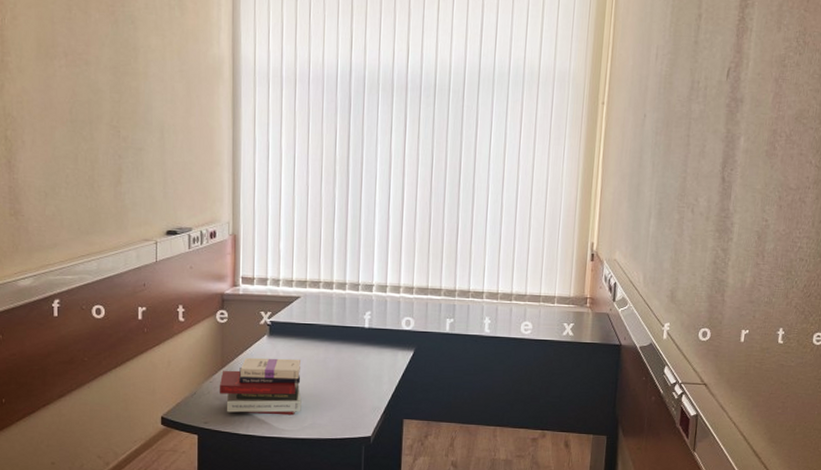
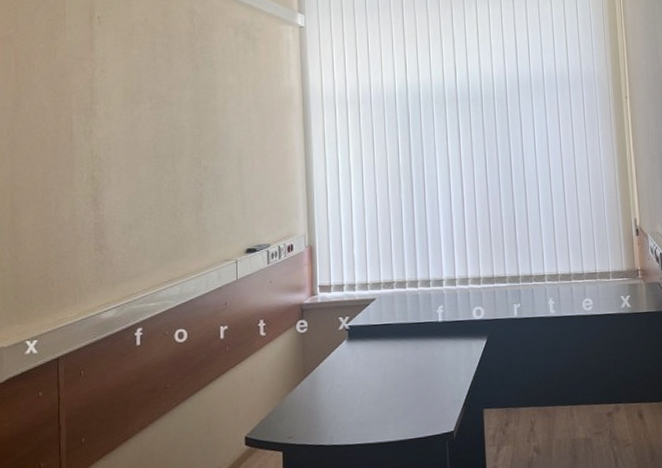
books: present [219,357,302,415] -> none [302,360,384,424]

